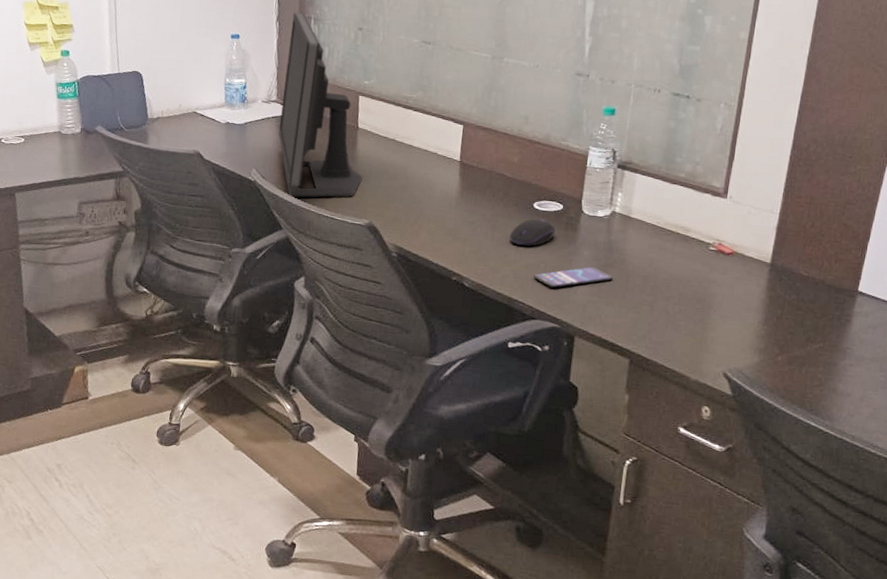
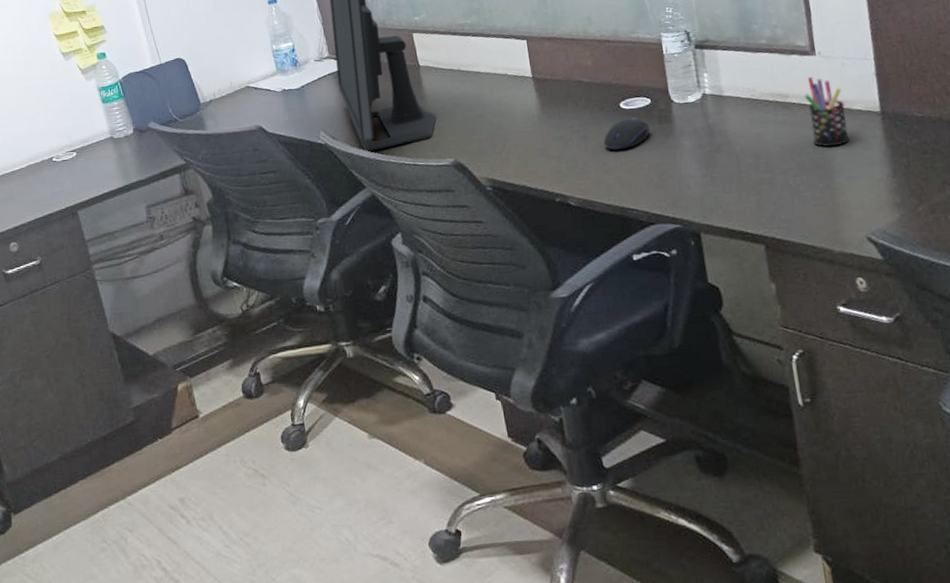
smartphone: present [533,266,613,289] -> none [639,155,723,188]
pen holder: none [700,216,741,285] -> present [804,76,849,147]

